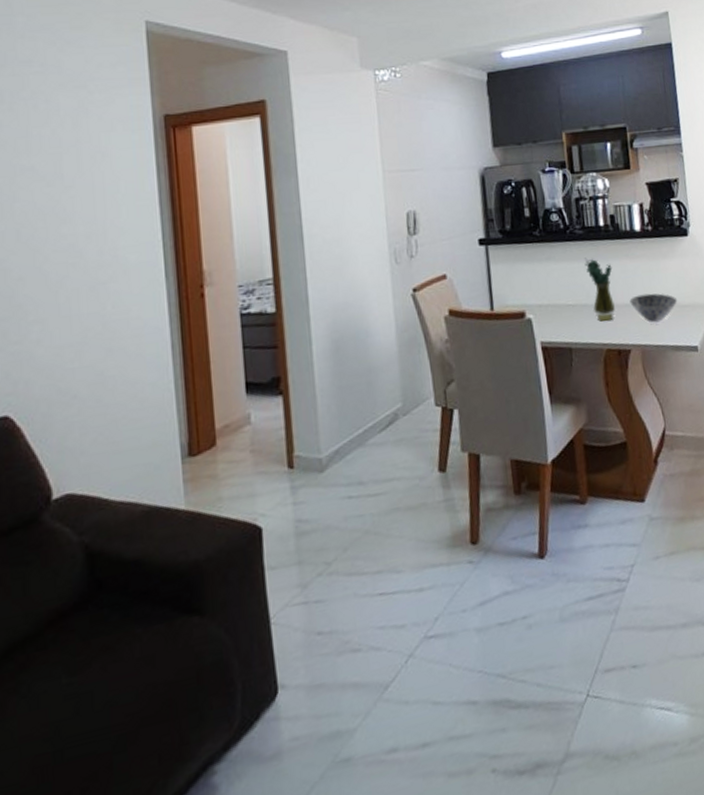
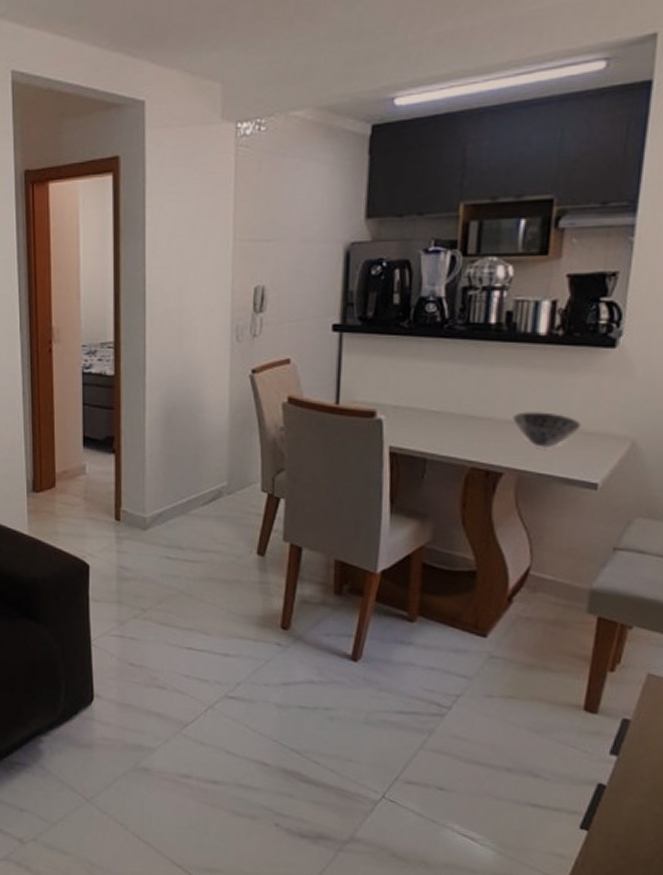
vase: present [584,257,615,322] -> none [460,359,497,437]

